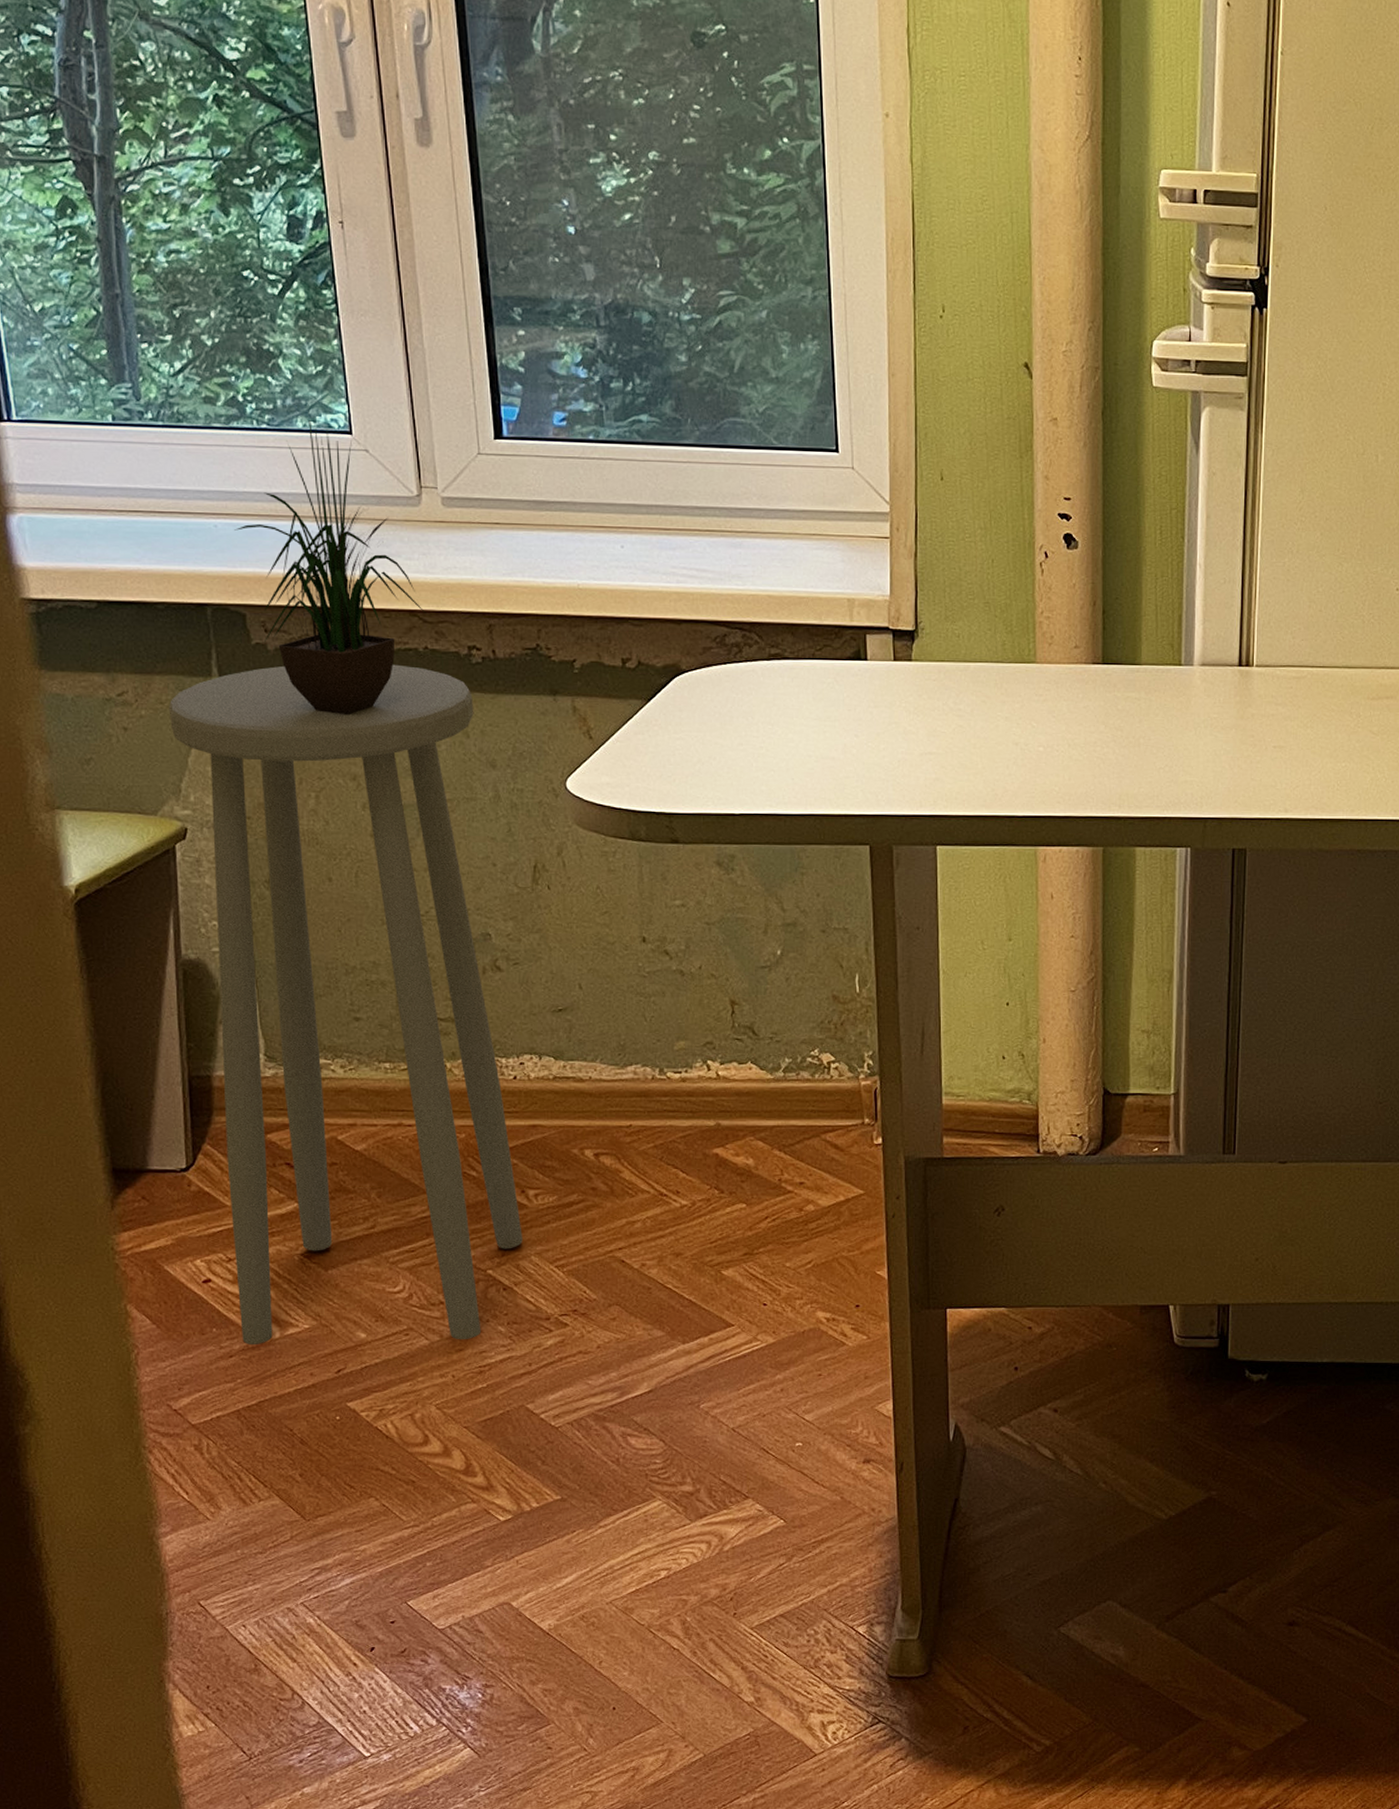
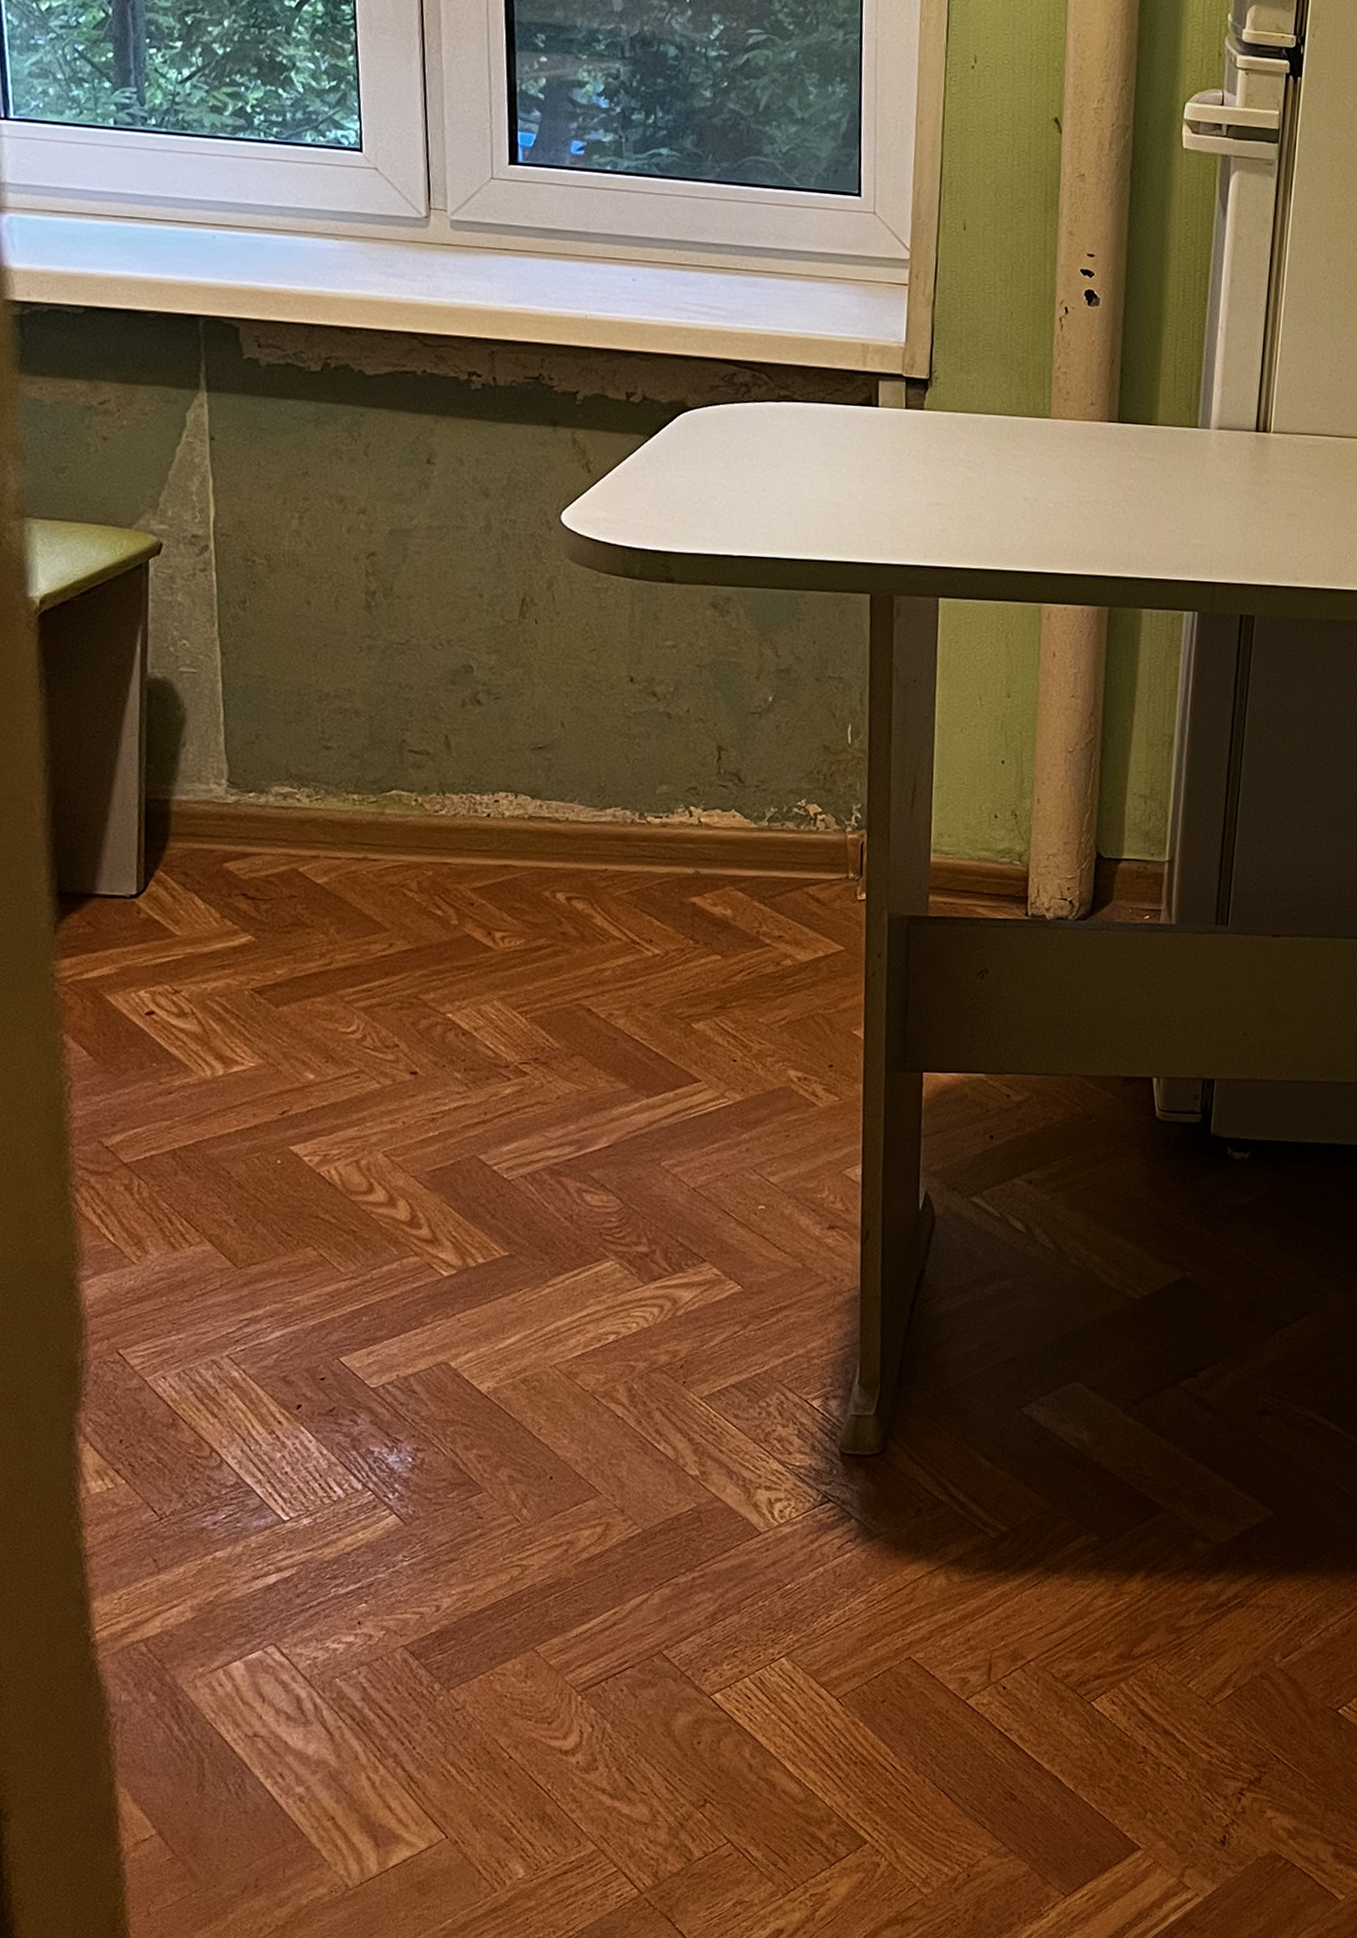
stool: present [168,664,523,1344] -> none [151,382,486,1086]
potted plant: present [234,406,426,716] -> none [233,120,427,436]

